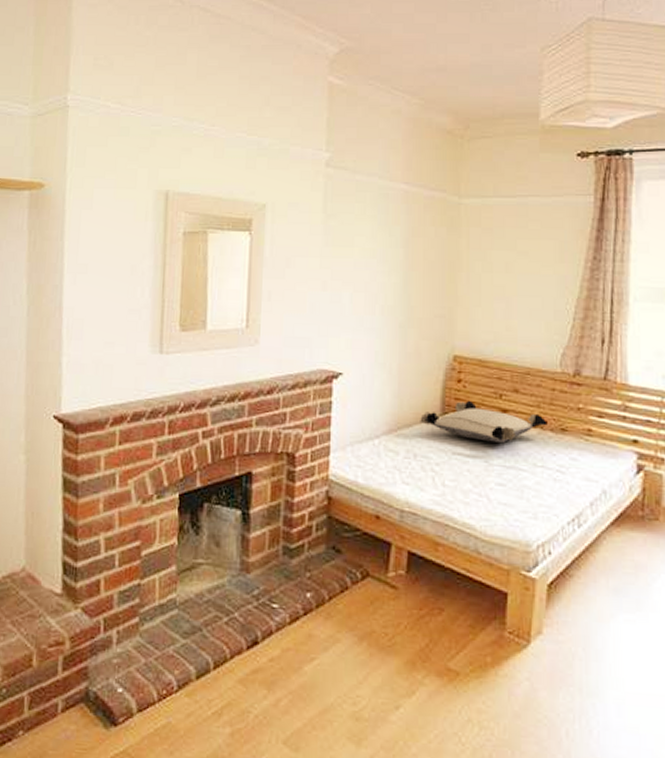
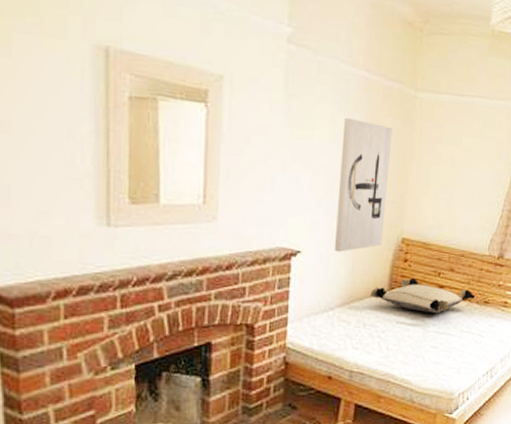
wall art: none [378,231,436,373] -> present [334,117,392,252]

